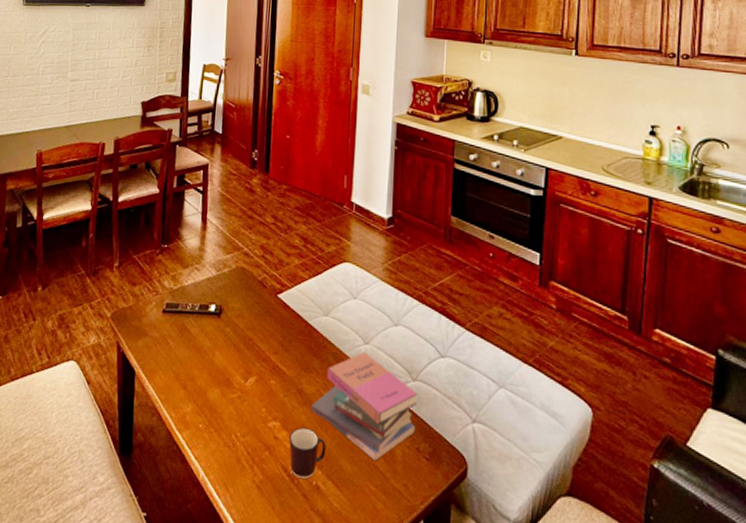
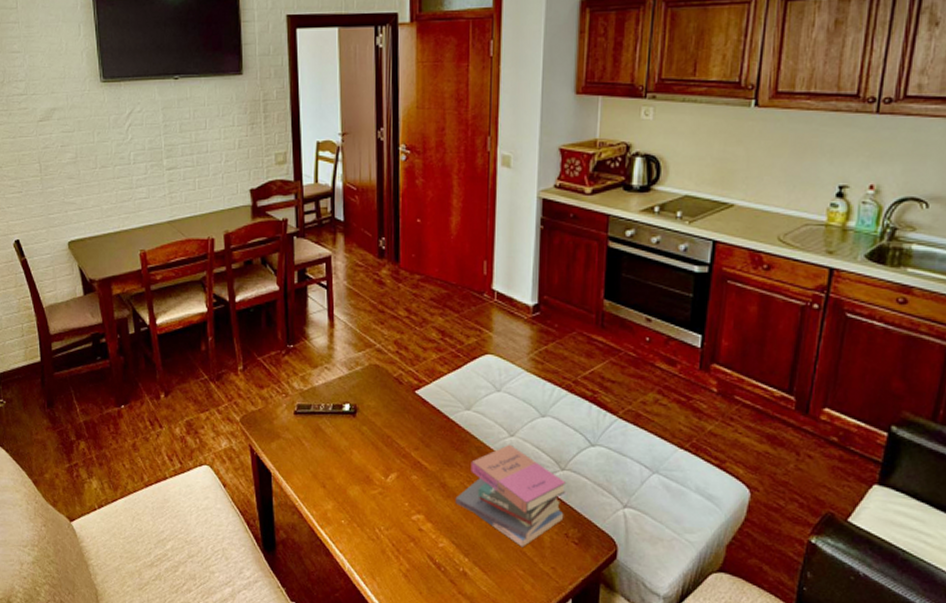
mug: present [289,427,326,480] -> none [434,519,472,567]

